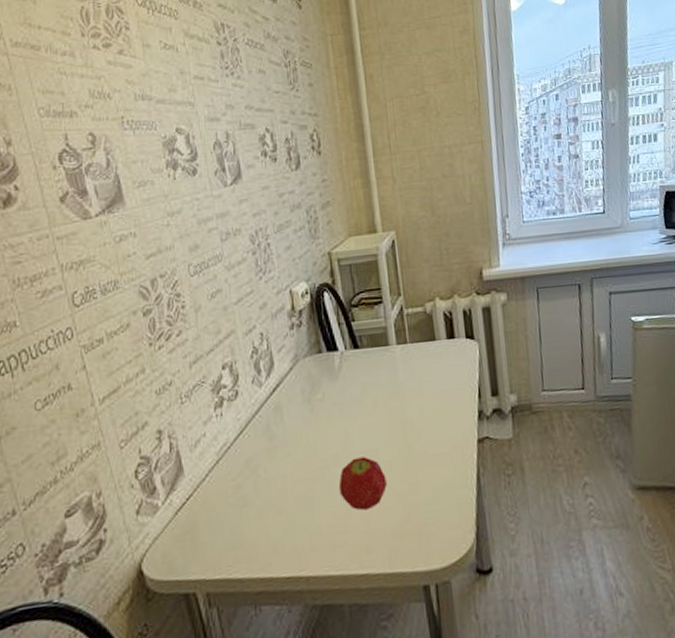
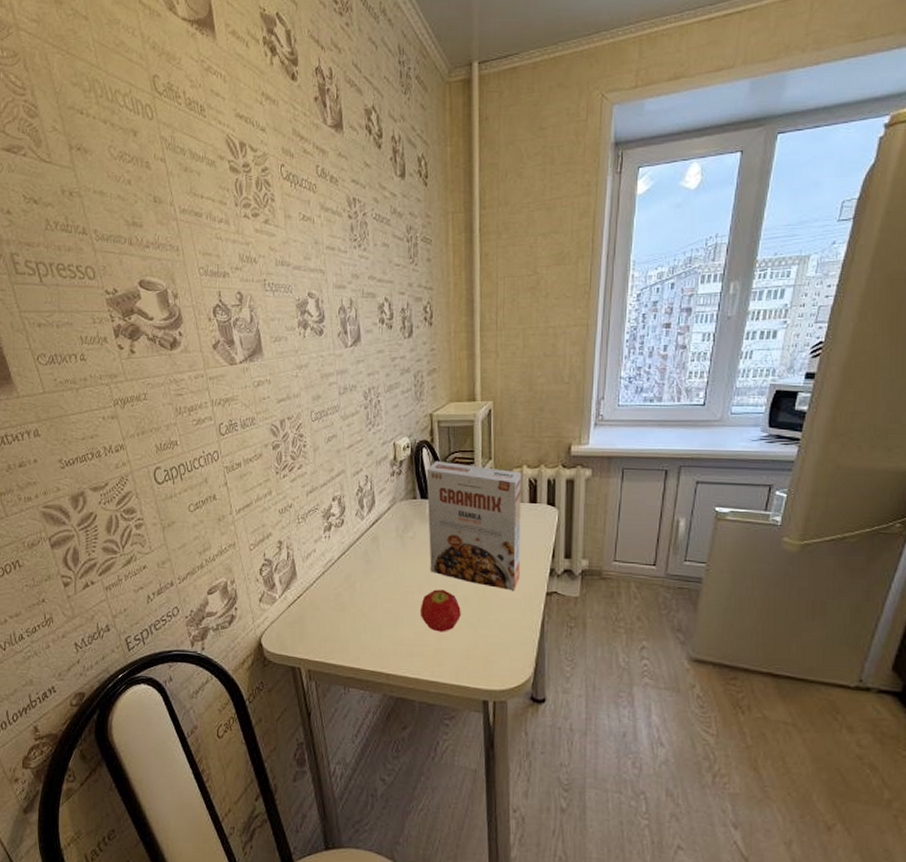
cereal box: none [330,304,447,445] -> present [426,460,522,591]

